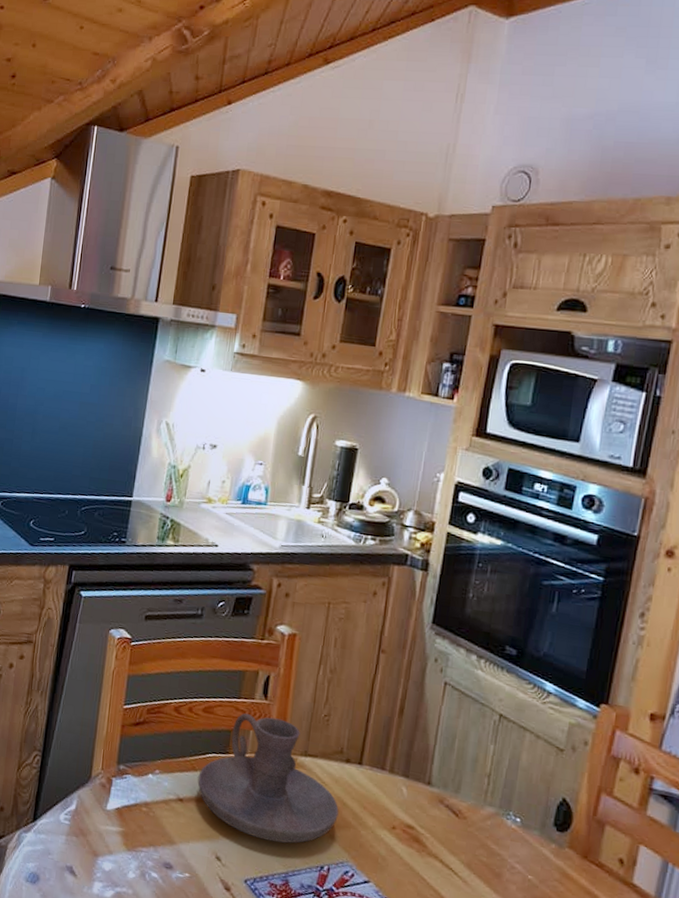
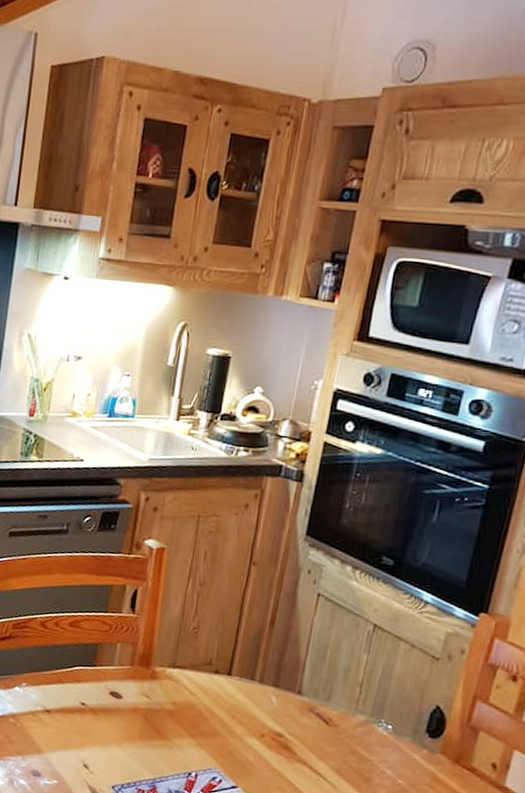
candle holder: present [197,713,339,843] -> none [64,626,207,751]

